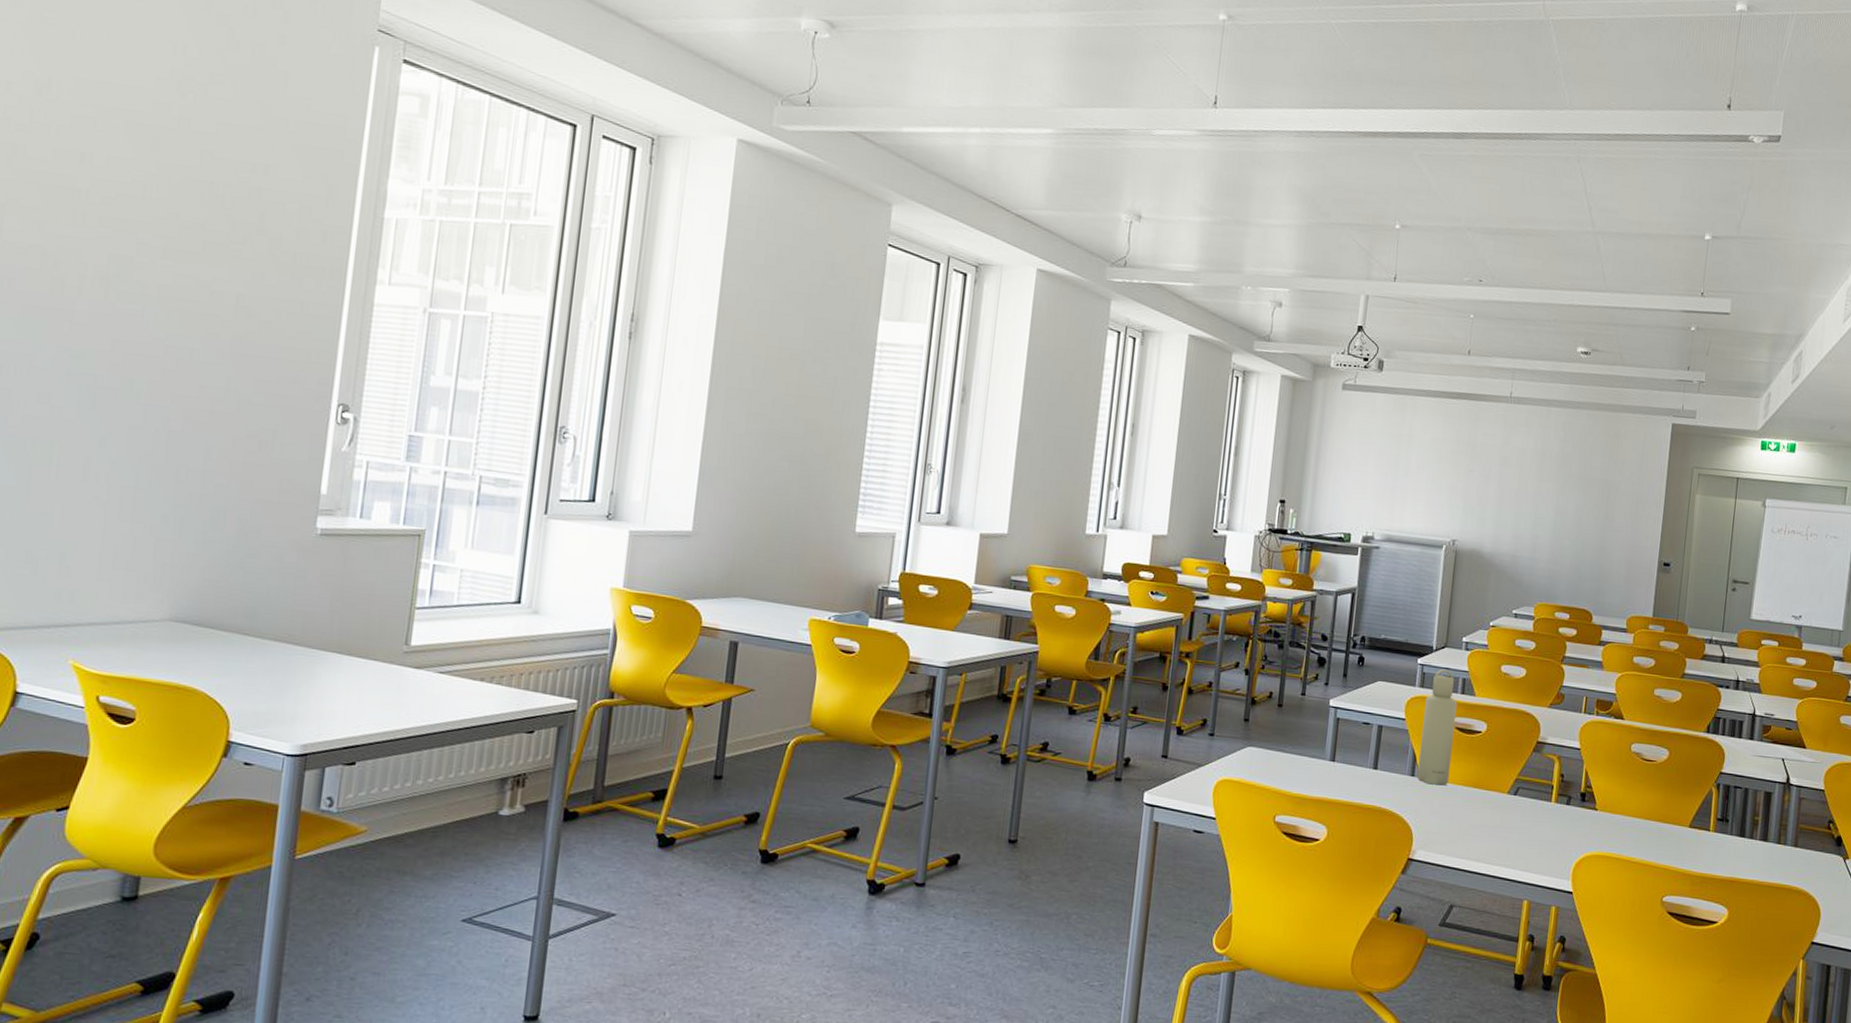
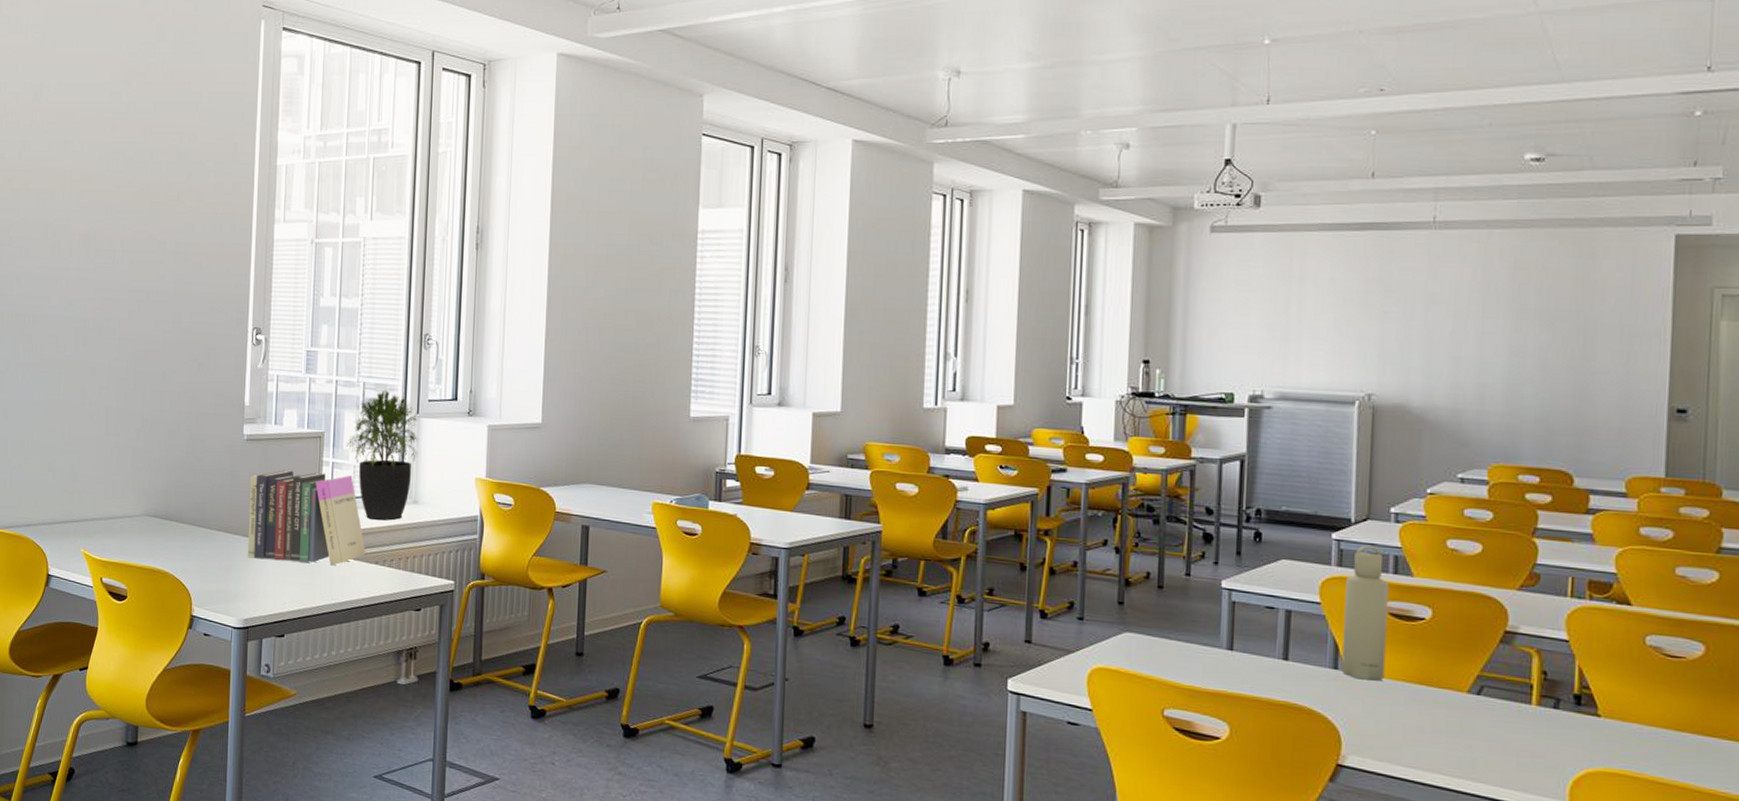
books: none [312,571,470,683] -> present [248,470,366,566]
potted plant: none [452,485,548,633] -> present [346,389,420,521]

